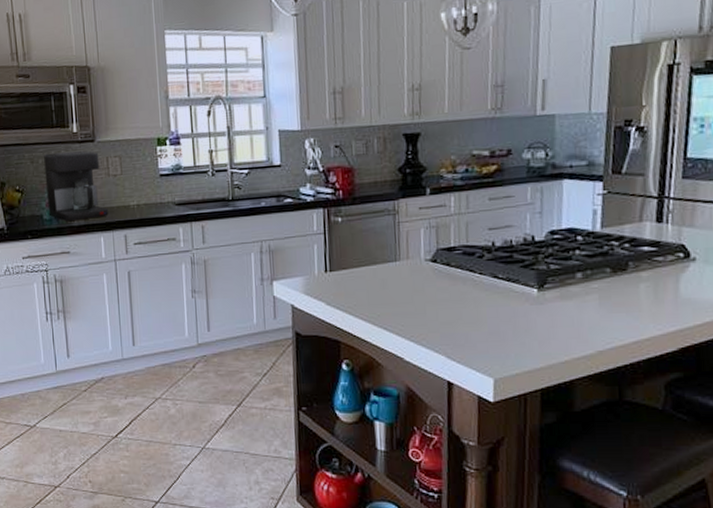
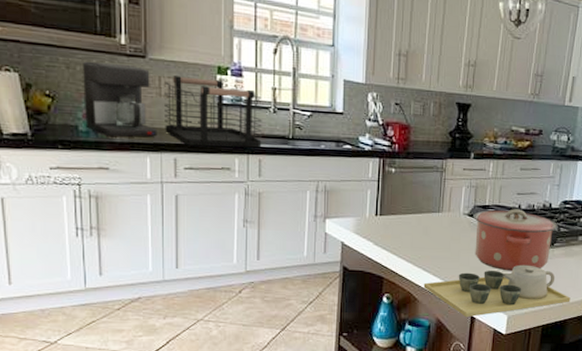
dish rack: none [111,150,203,221] -> present [163,76,262,148]
tea set: none [386,314,576,384] -> present [423,264,571,318]
casserole: none [436,247,547,324] -> present [472,209,558,271]

